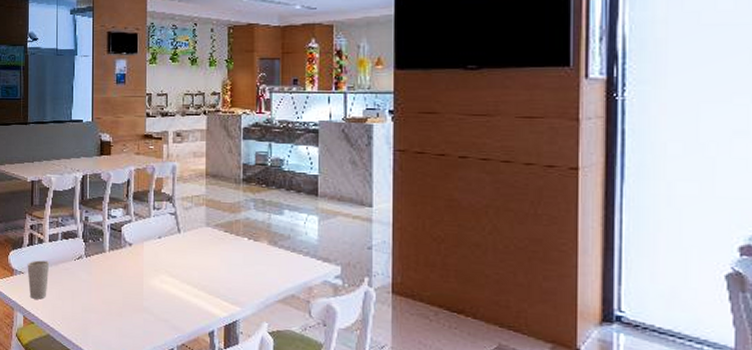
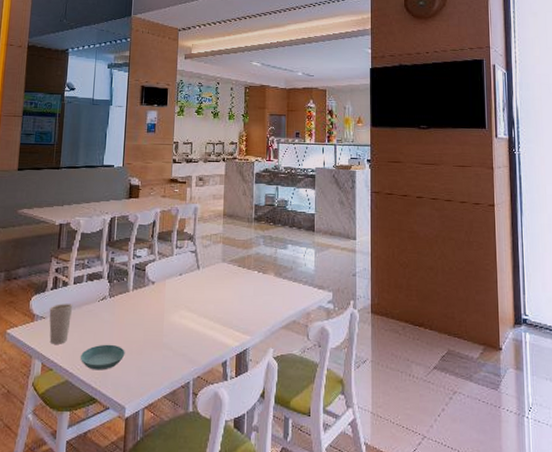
saucer: none [59,303,104,329] -> present [80,344,125,370]

